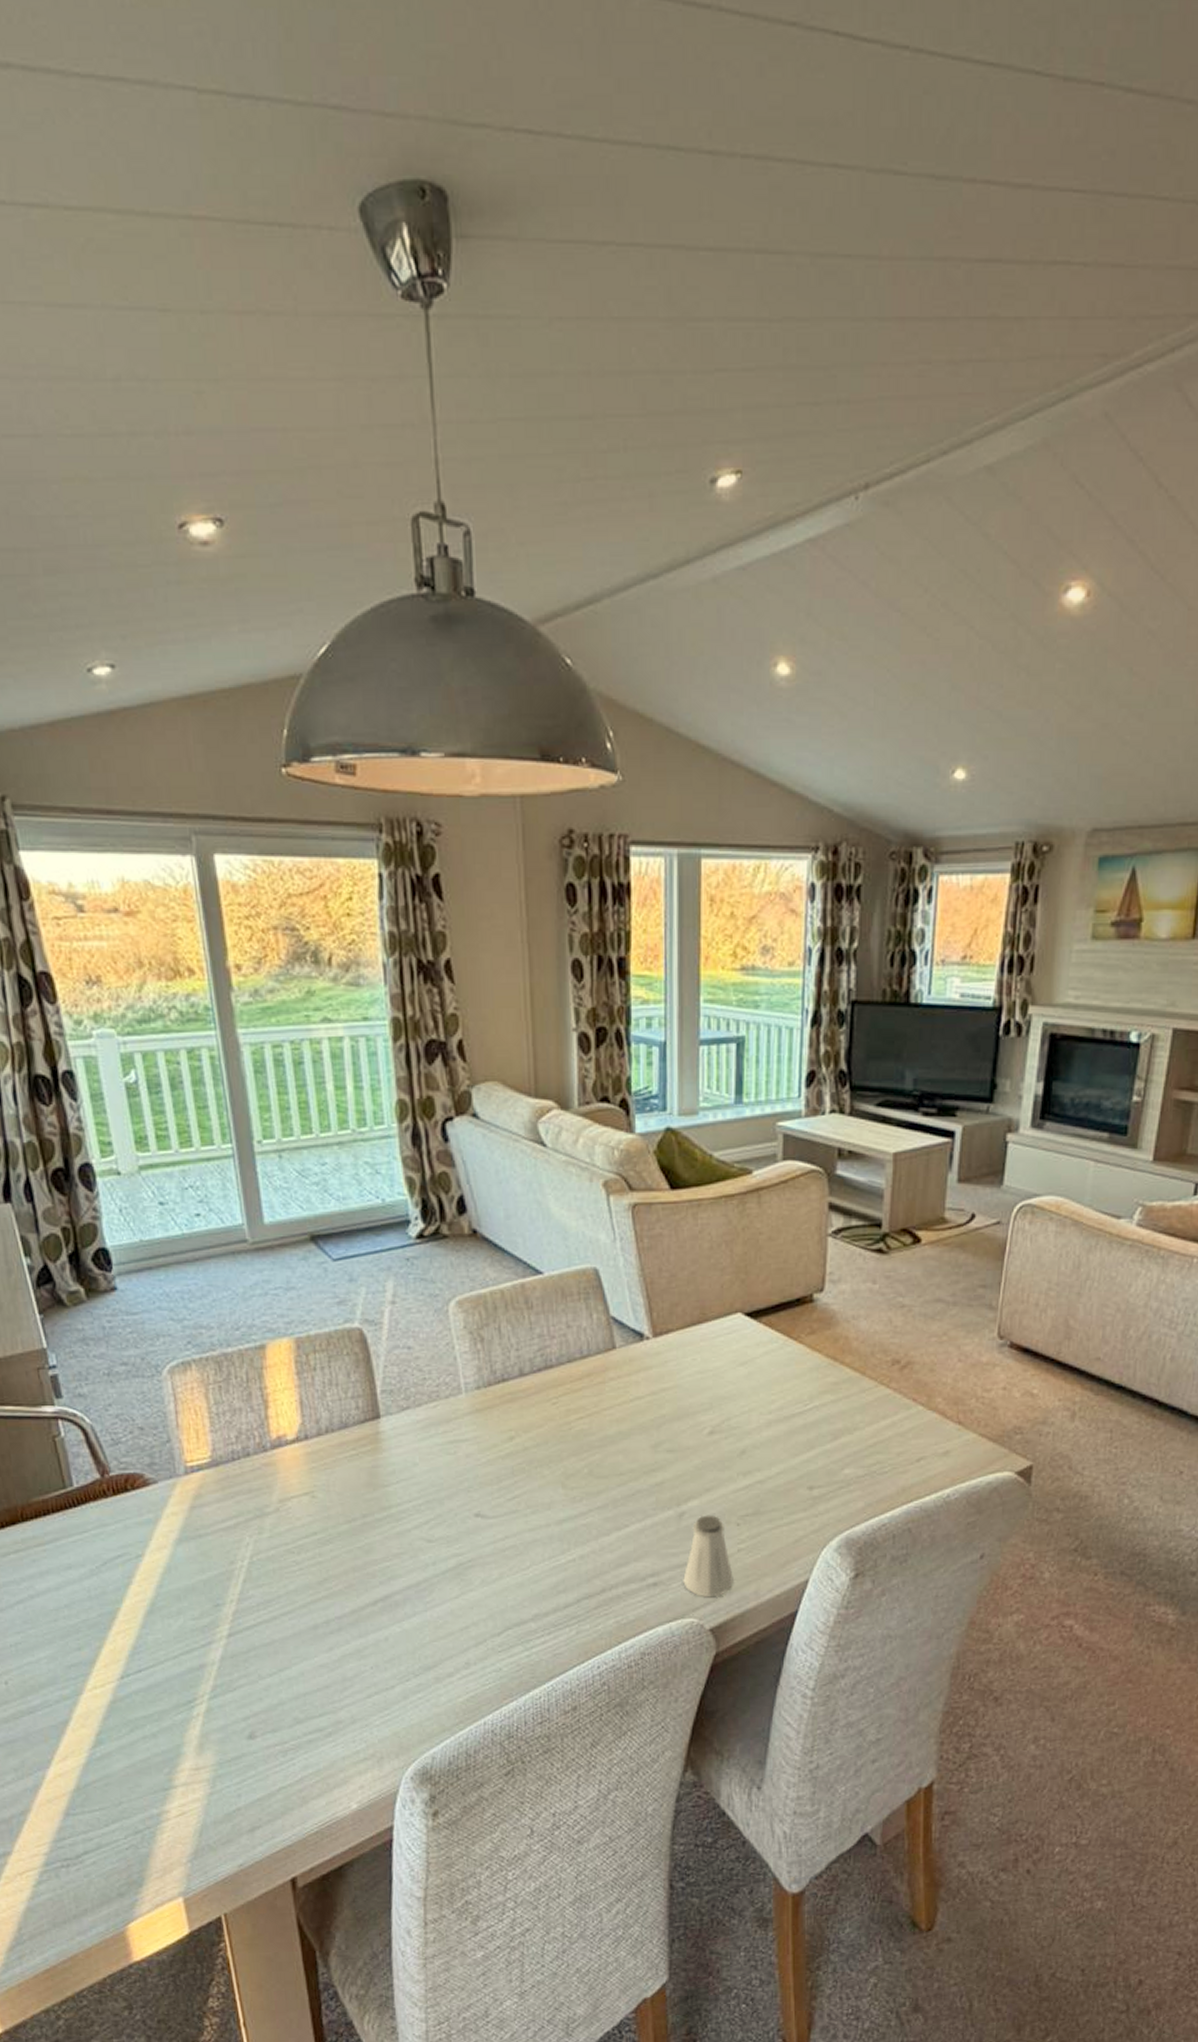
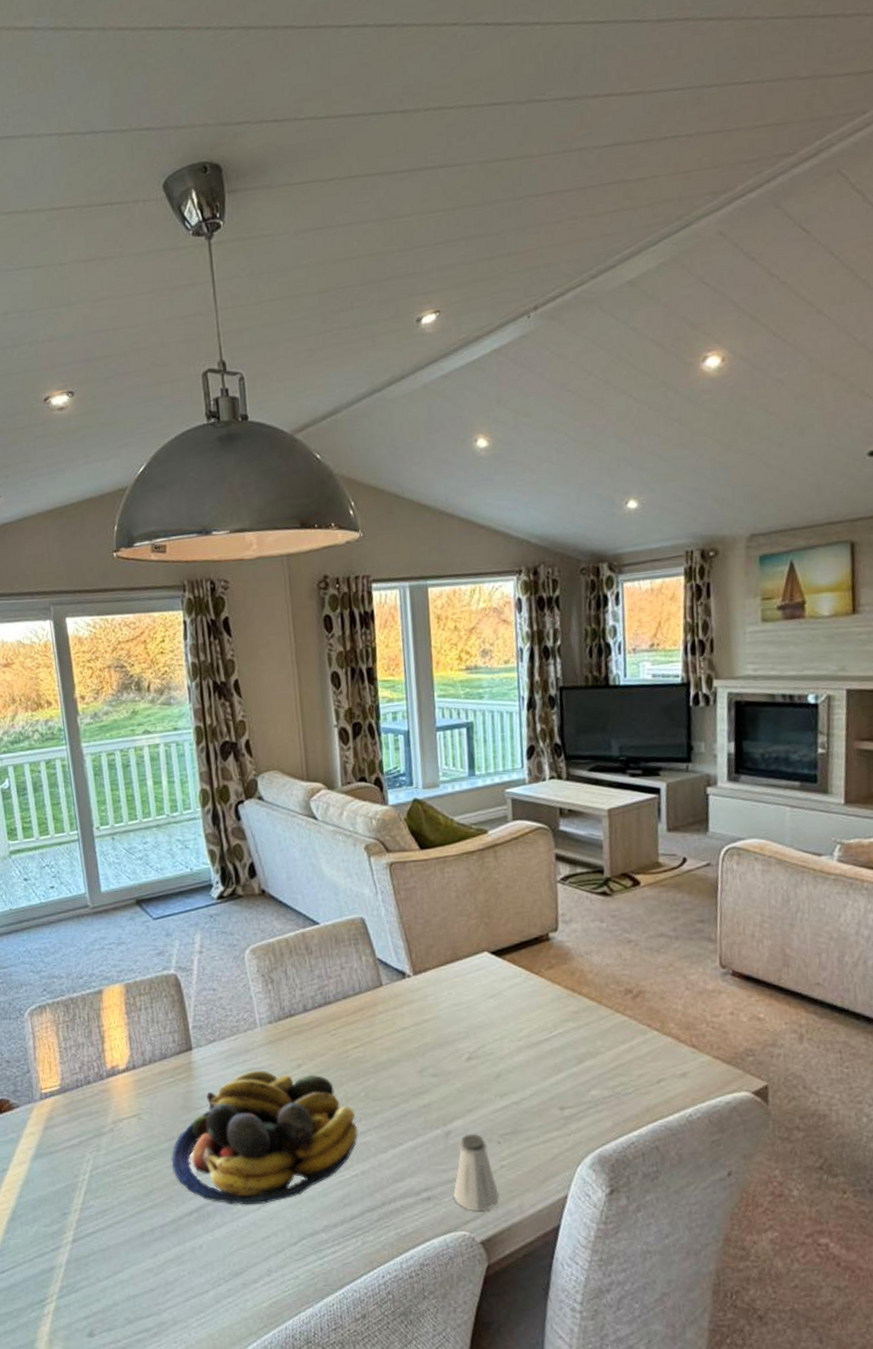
fruit bowl: none [353,1442,577,1594] -> present [172,1070,358,1206]

